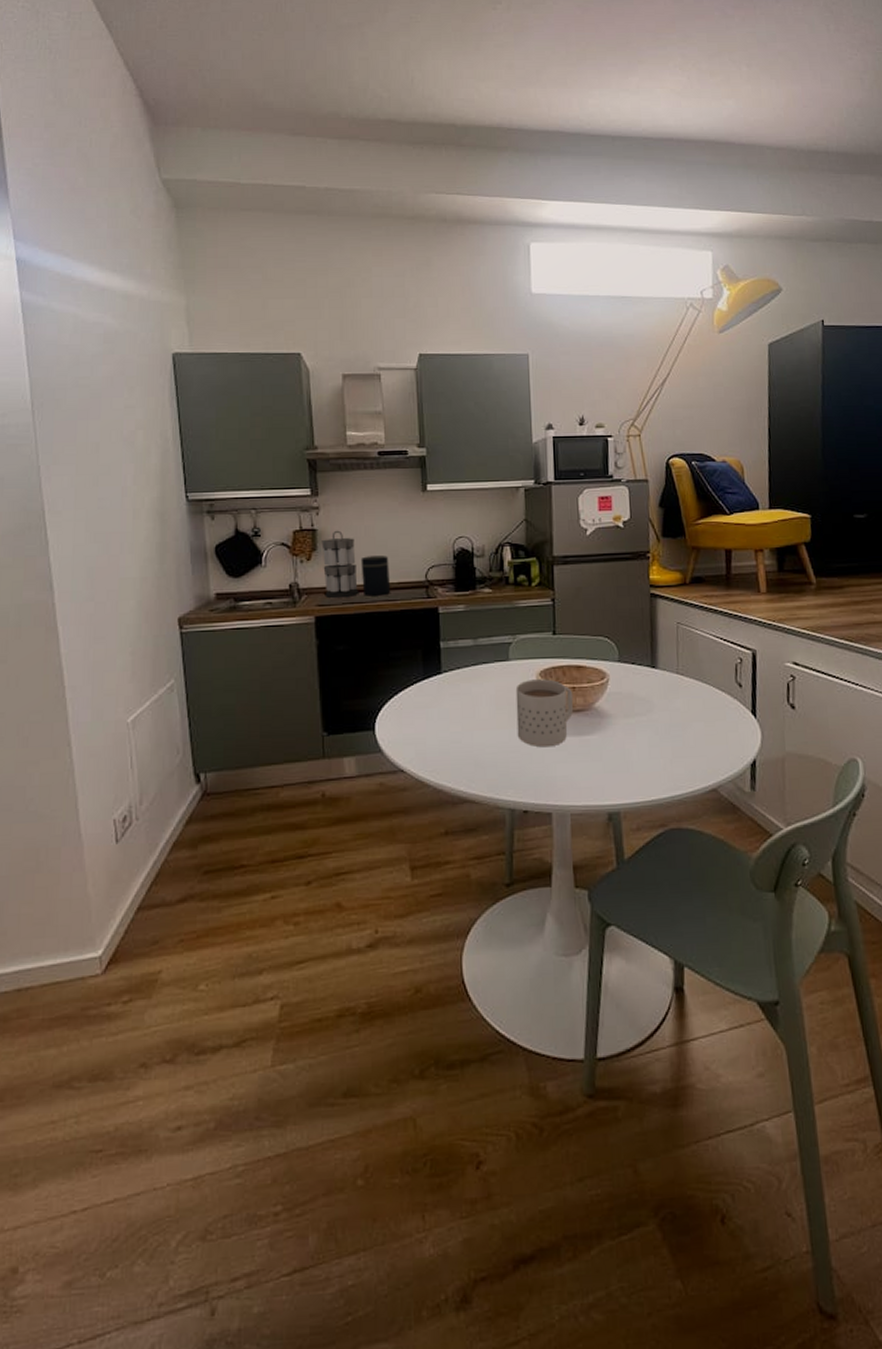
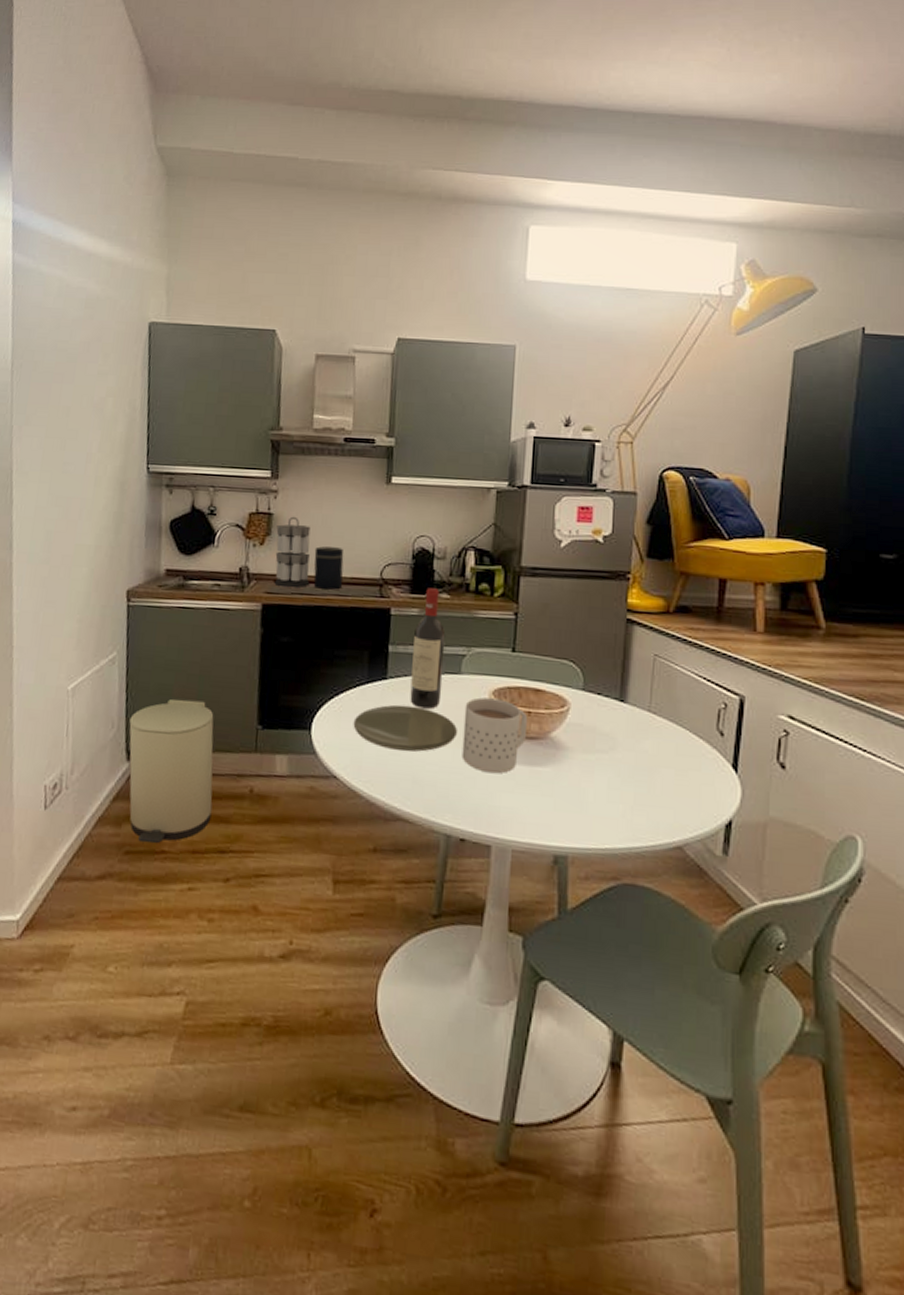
pedal bin: none [195,716,287,861] -> present [129,698,214,844]
plate: none [414,695,511,739] -> present [353,704,457,752]
wine bottle: none [463,584,494,697] -> present [410,588,446,709]

